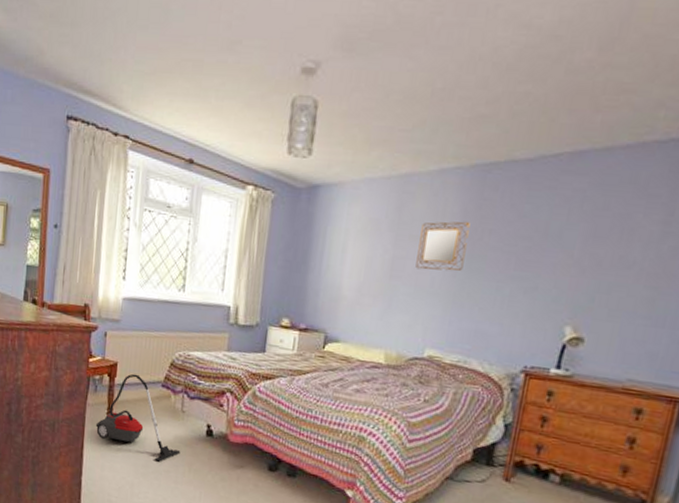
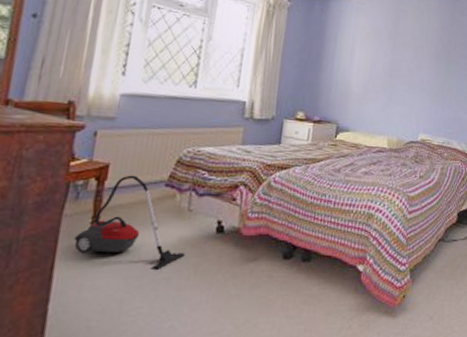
home mirror: present [415,221,470,271] -> none [409,34,447,72]

